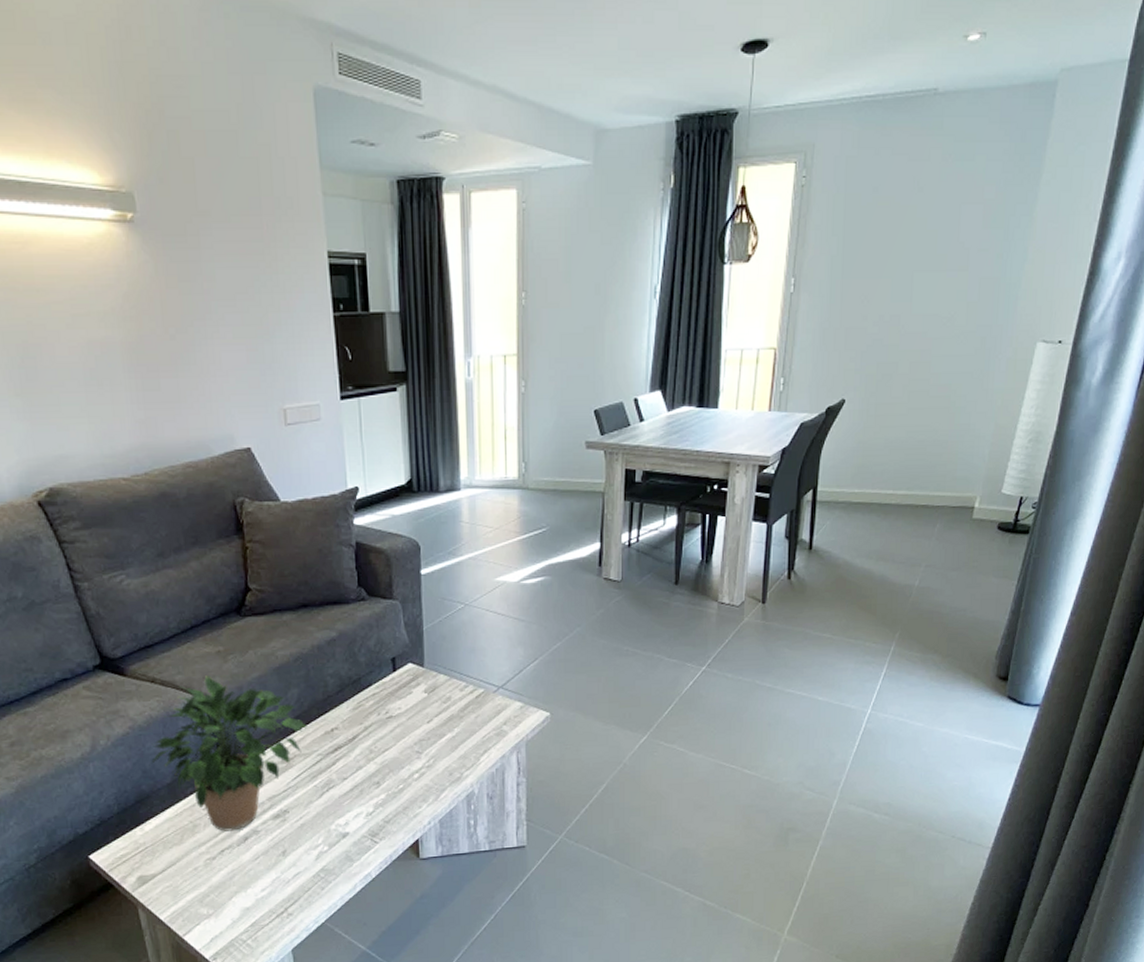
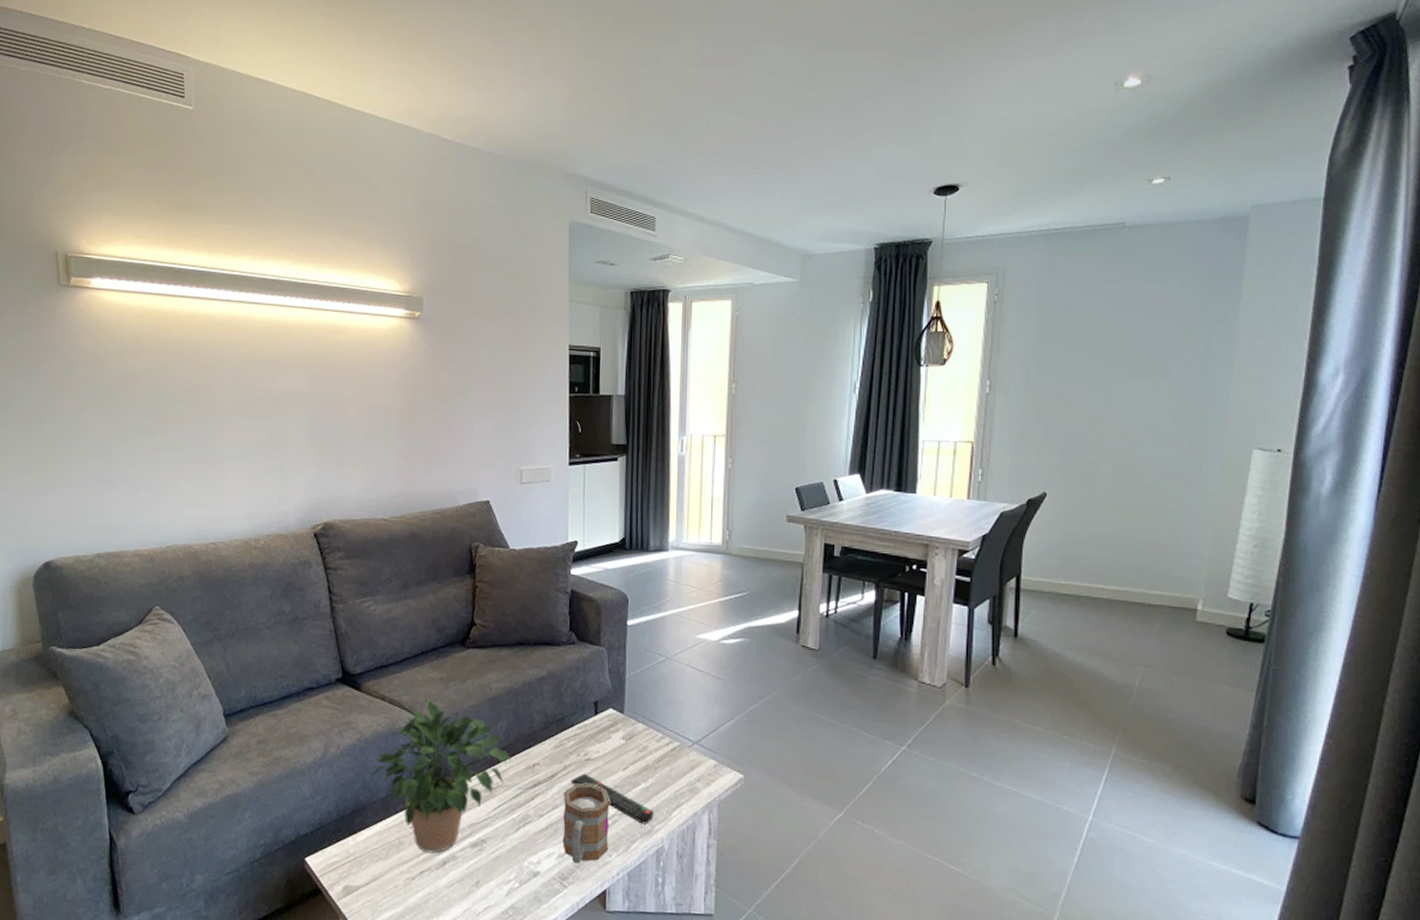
mug: none [366,740,418,820] -> present [562,783,610,864]
remote control: none [372,731,462,773] -> present [570,773,654,825]

